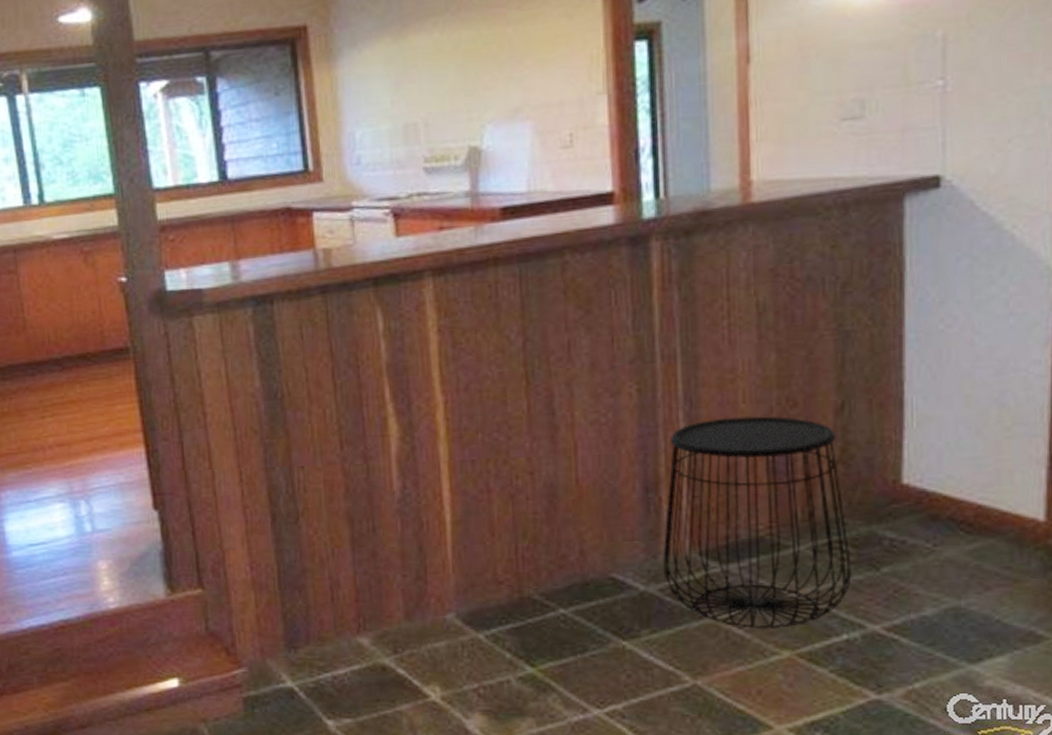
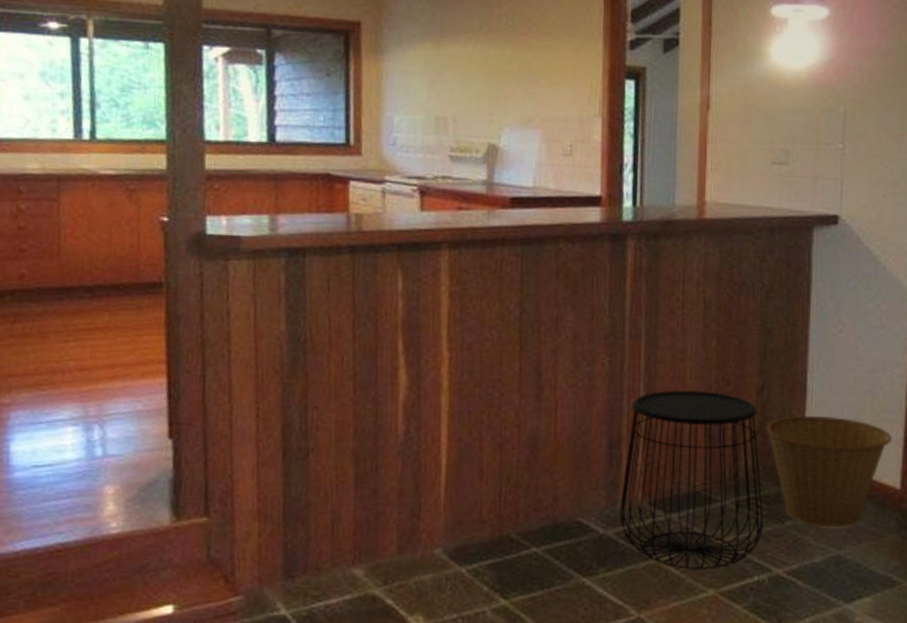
basket: none [849,434,1031,573] -> present [766,415,893,528]

